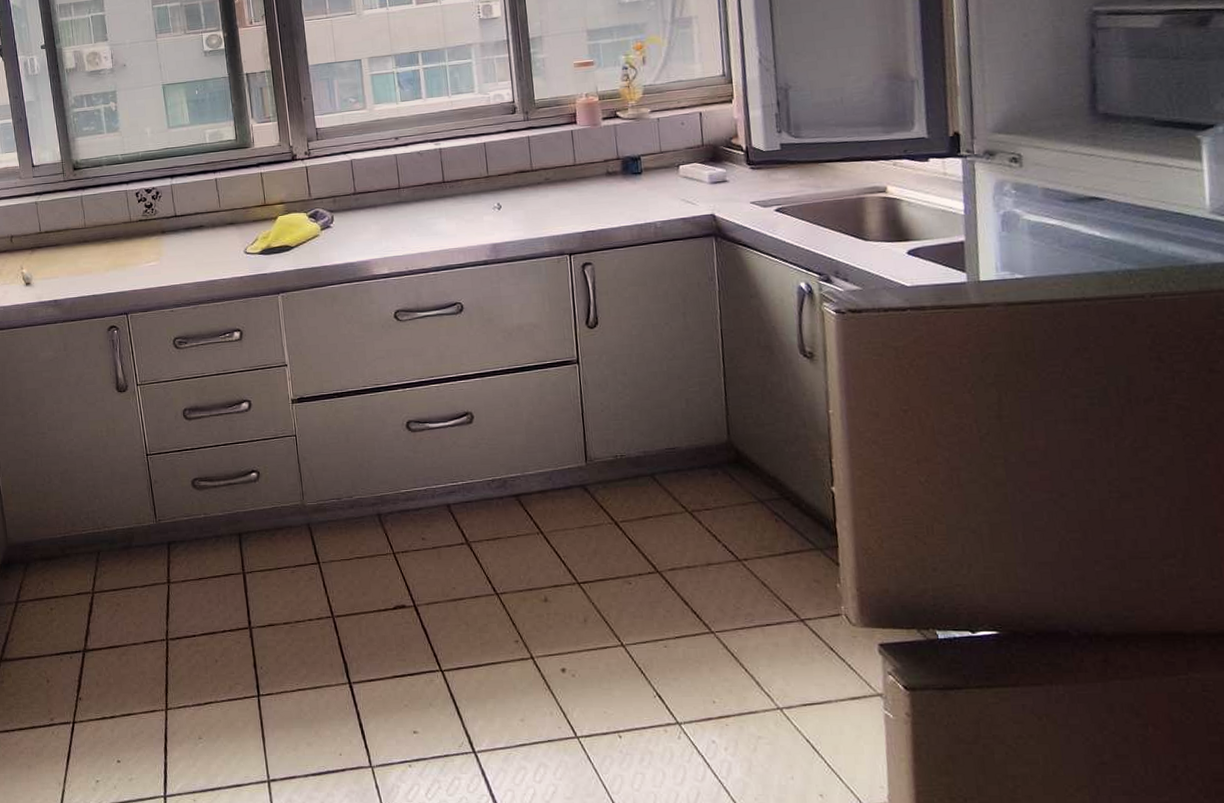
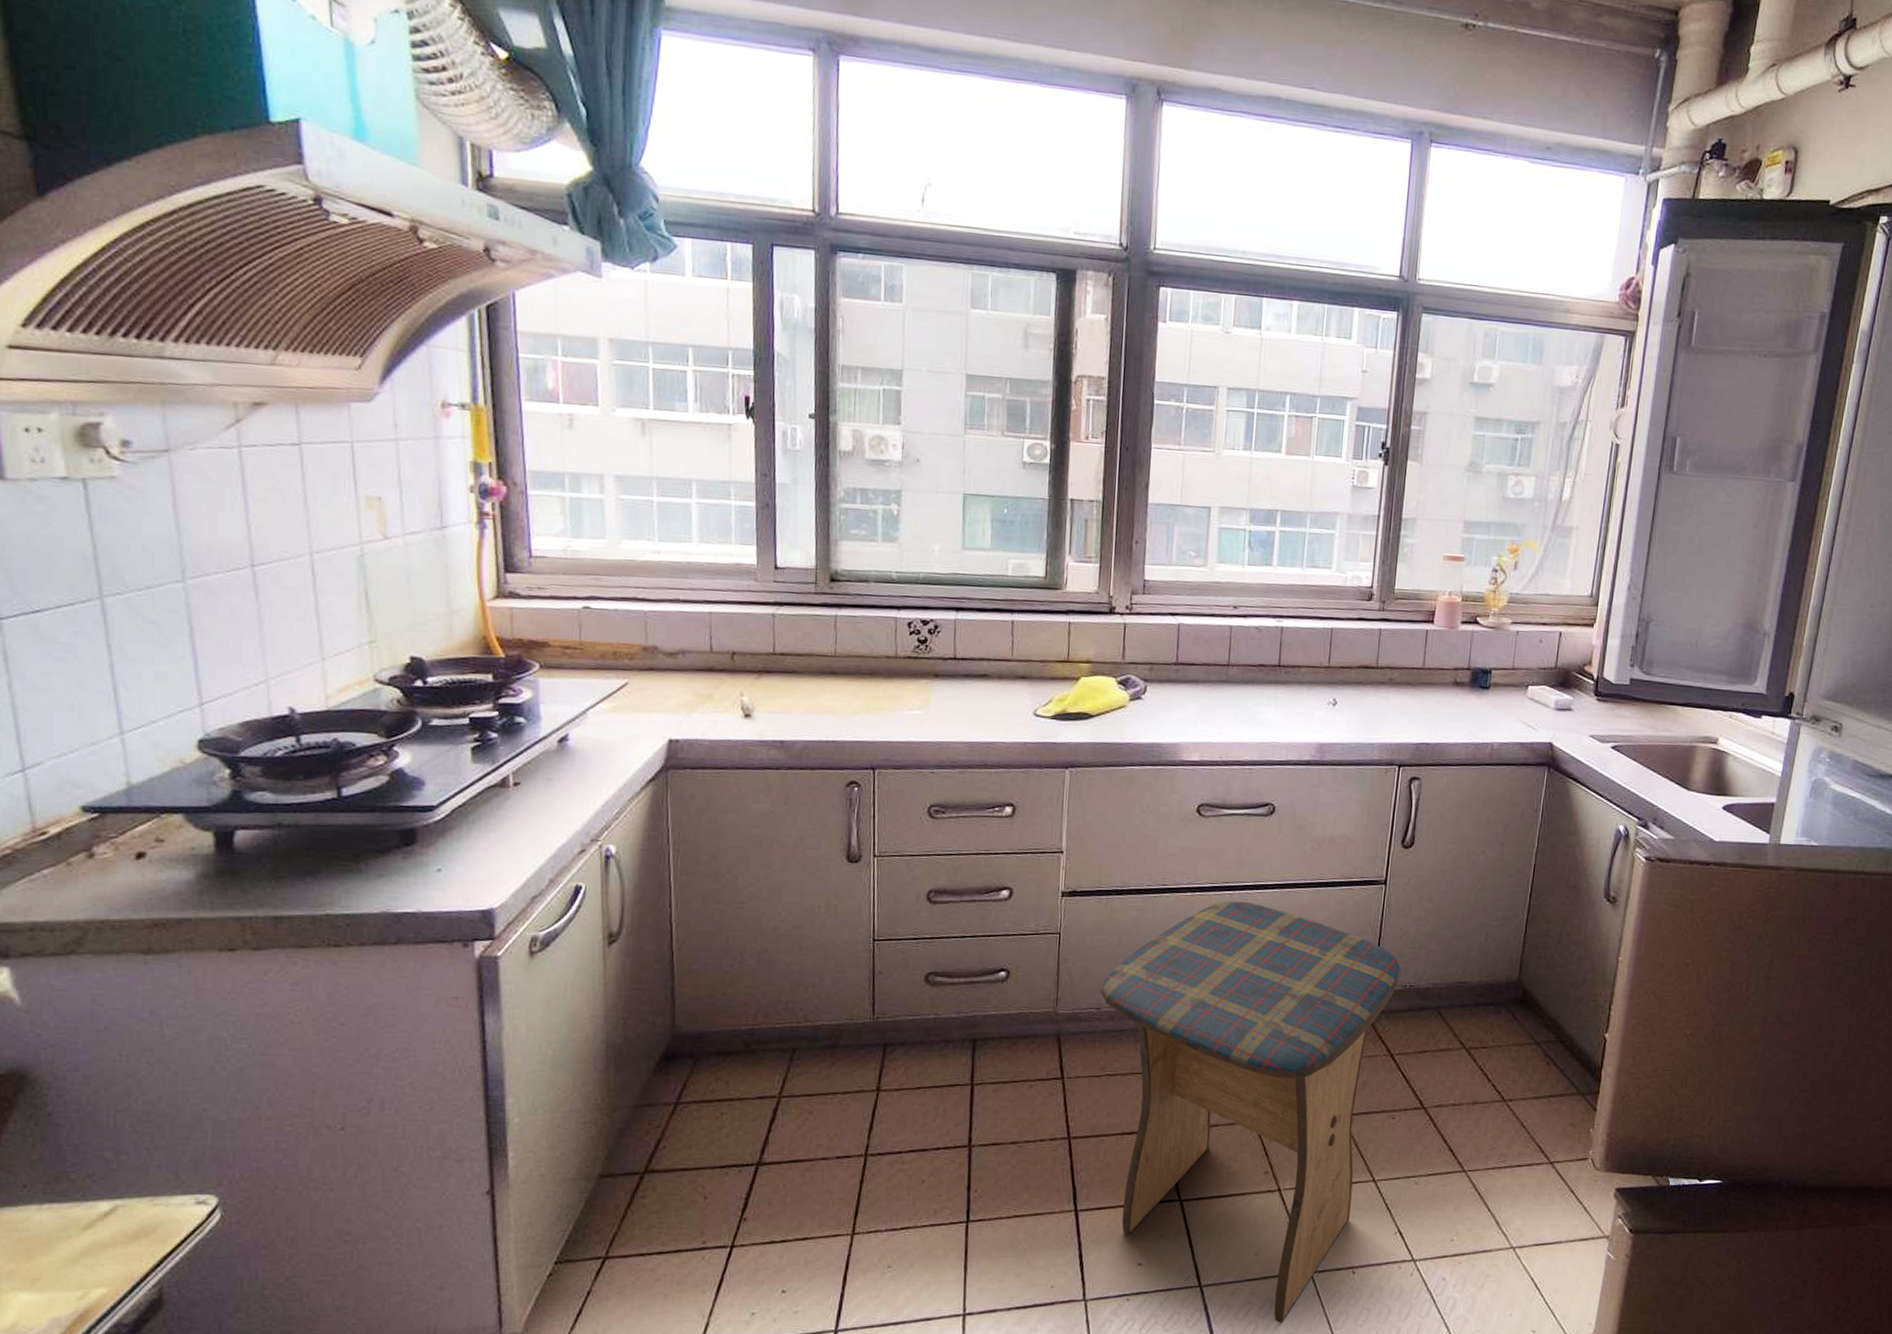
stool: none [338,392,610,789] -> present [1101,900,1401,1324]

